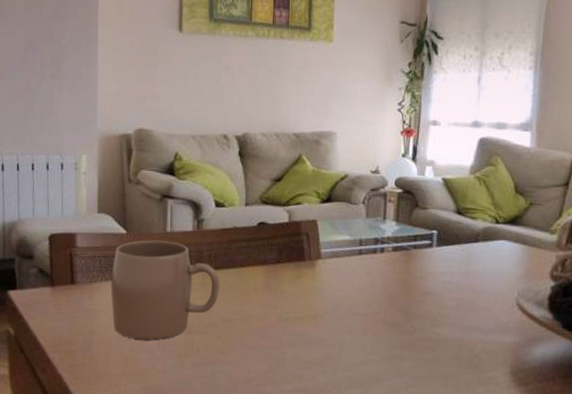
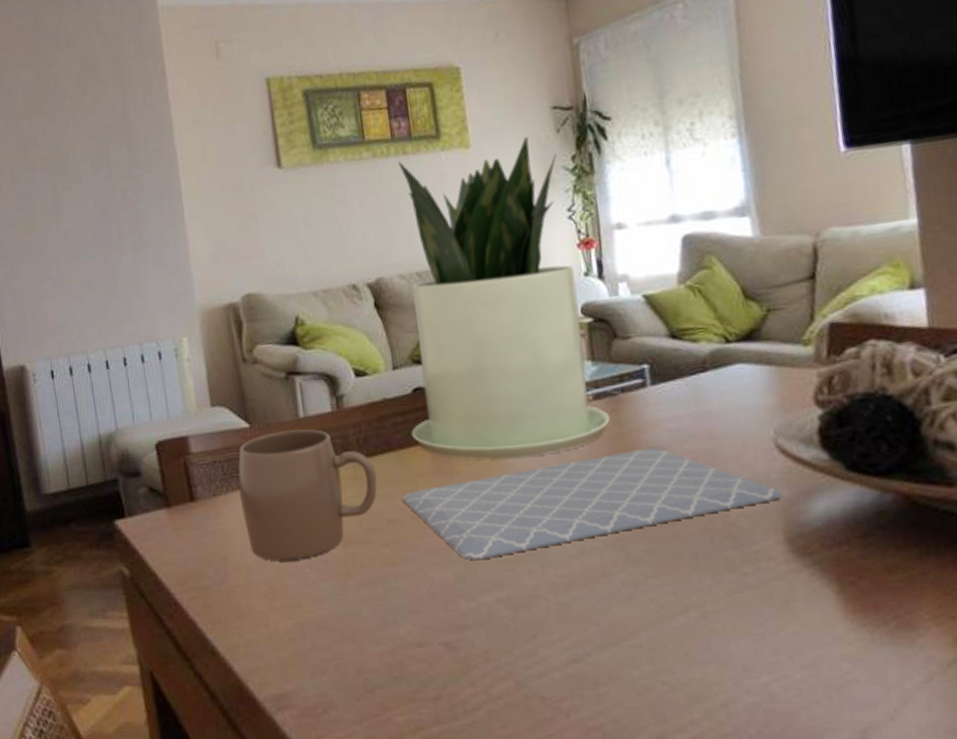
placemat: none [236,292,515,358] -> present [401,447,783,561]
planter: none [252,42,402,287] -> present [398,137,611,460]

